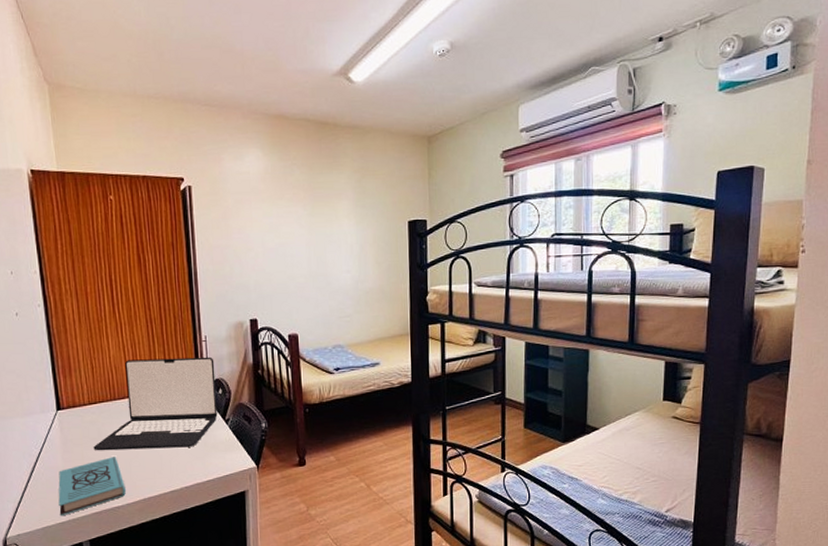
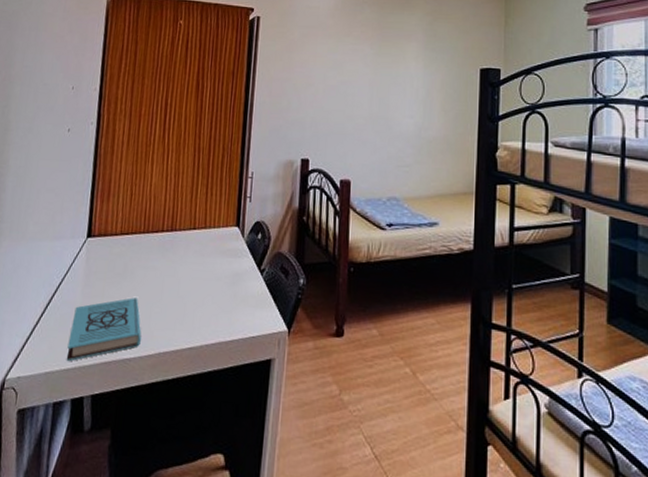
laptop: present [93,356,218,451] -> none [116,190,258,298]

